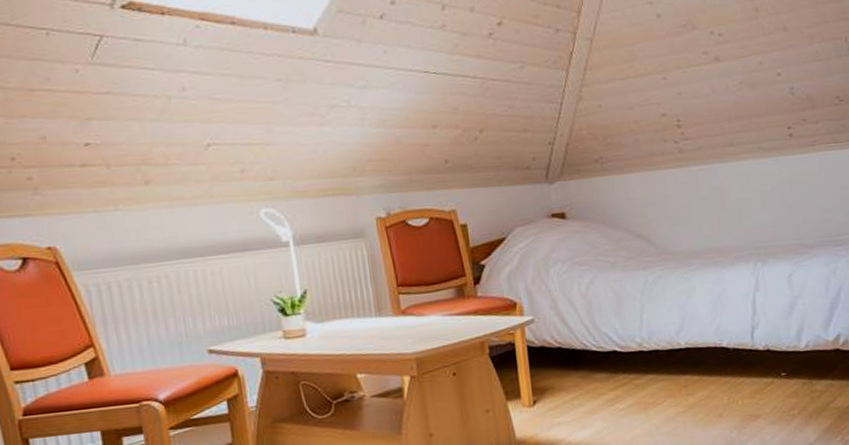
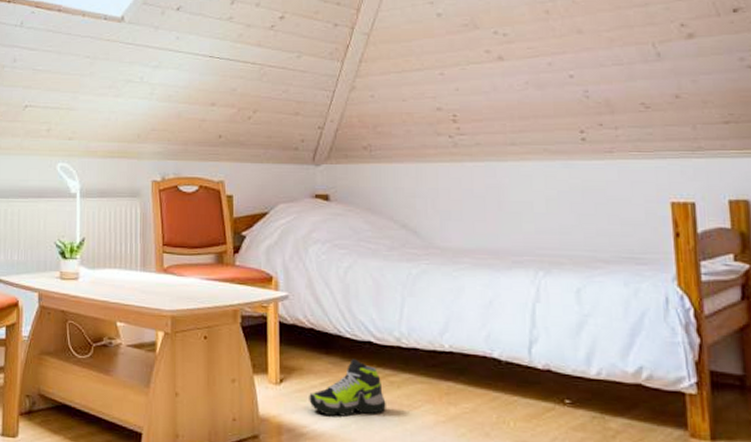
shoe: none [562,369,633,427] -> present [309,359,386,417]

